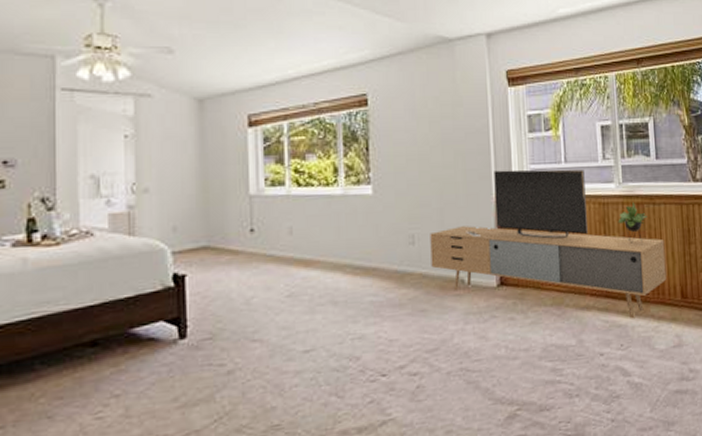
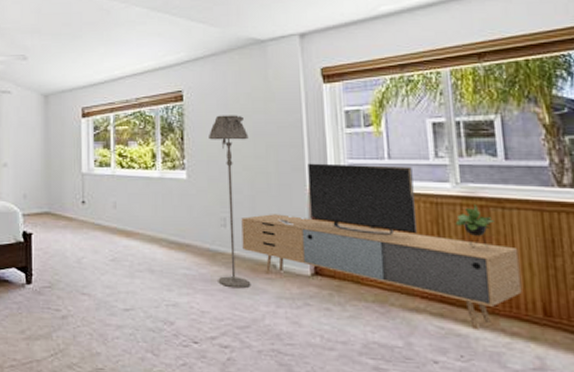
floor lamp: none [396,121,440,311] -> present [209,115,251,289]

